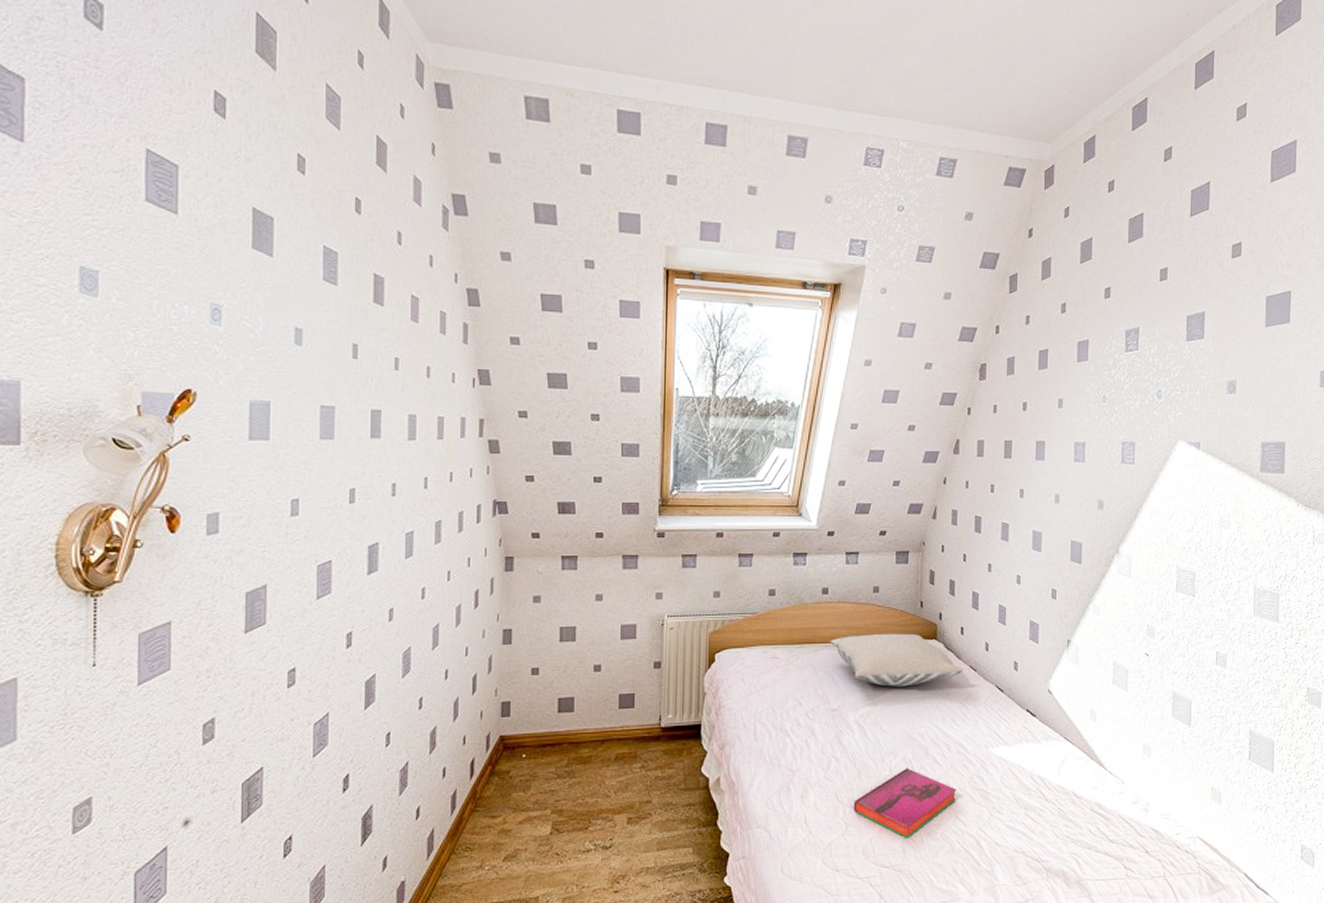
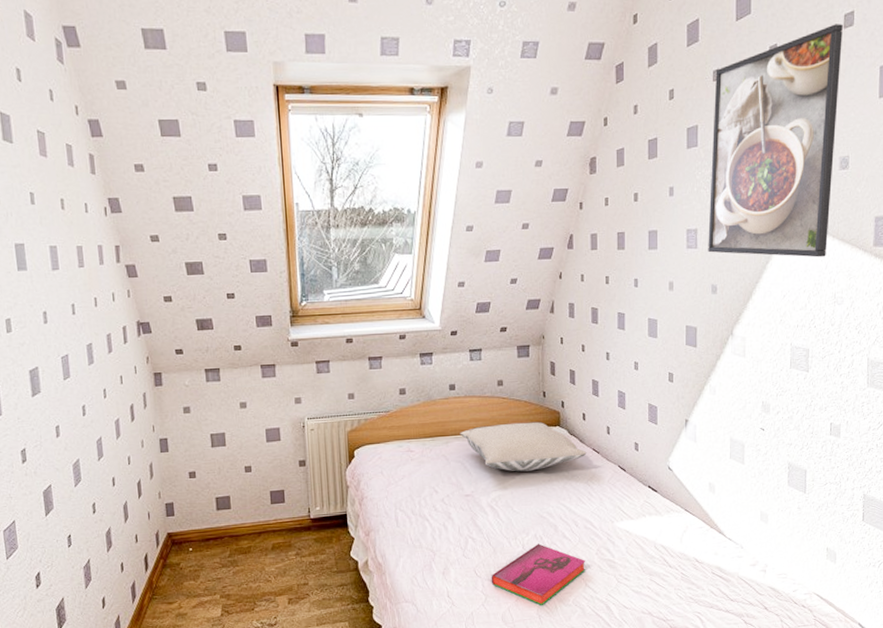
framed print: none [1095,253,1231,479] -> present [708,24,843,258]

